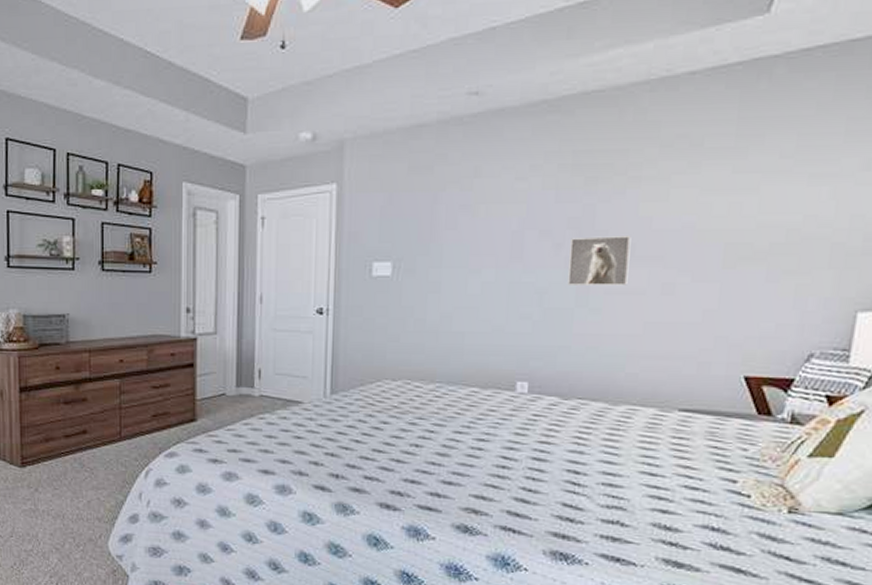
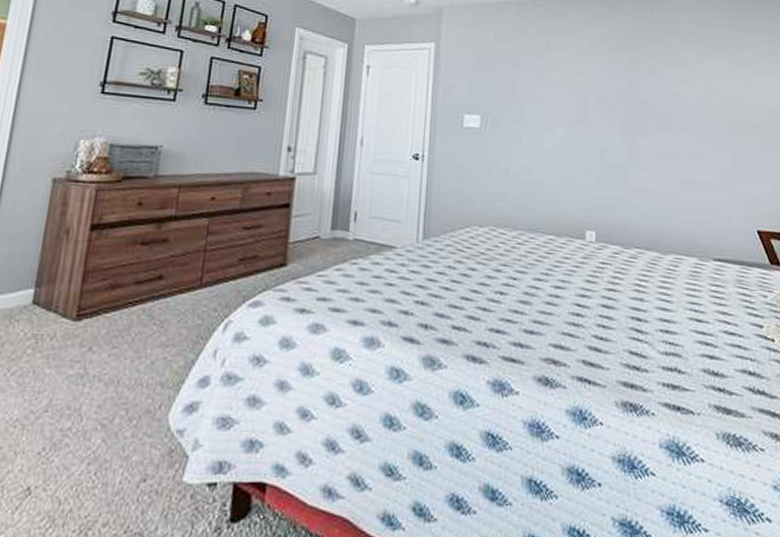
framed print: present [568,236,631,285] -> none [622,106,666,148]

